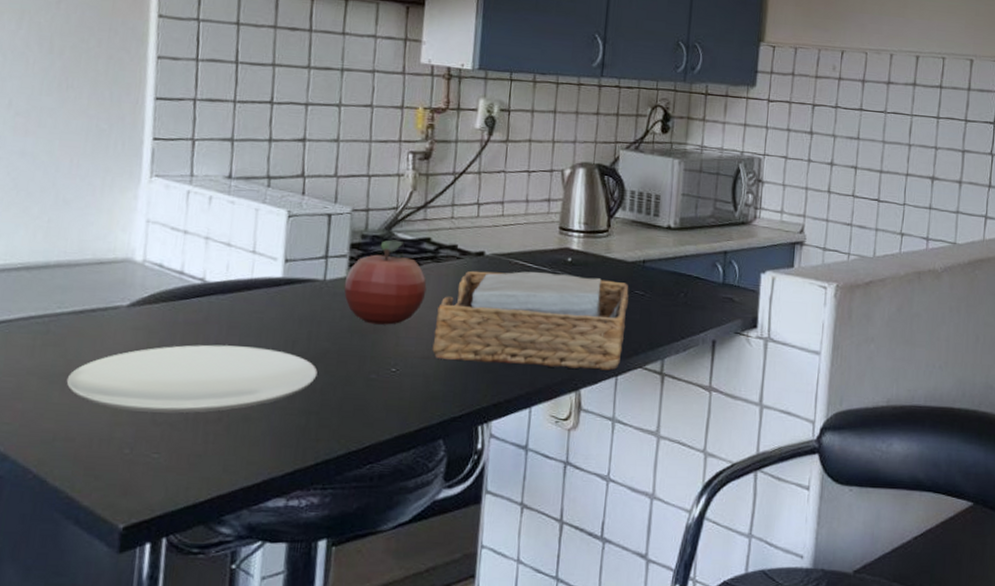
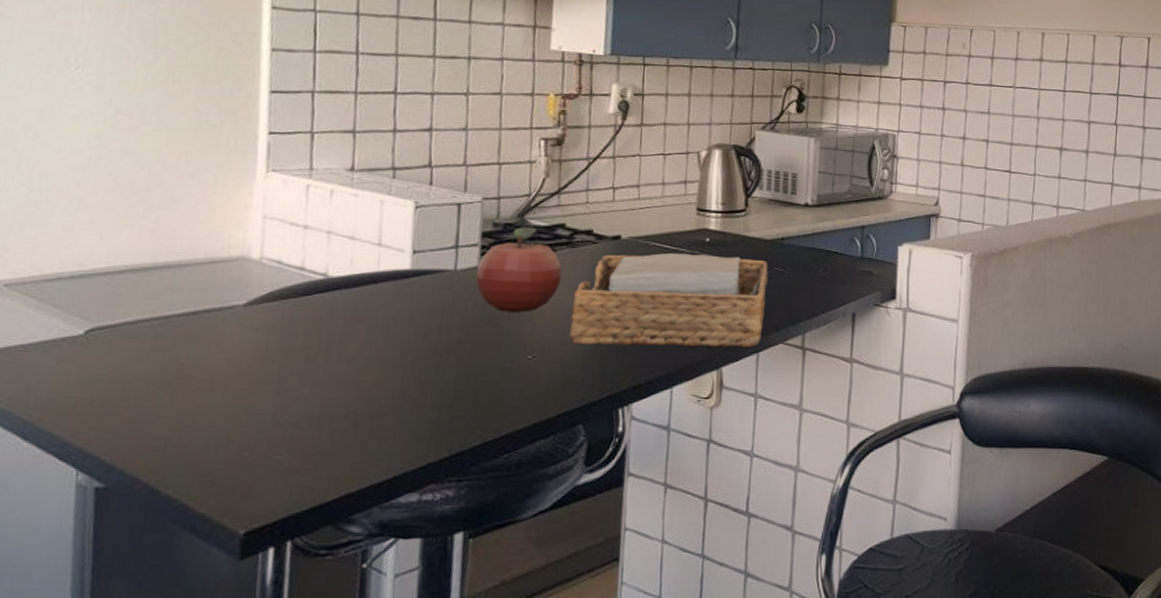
plate: present [66,344,318,413] -> none [178,340,450,413]

